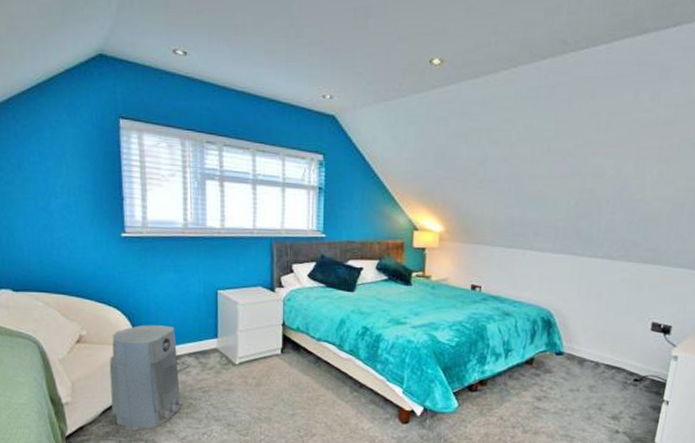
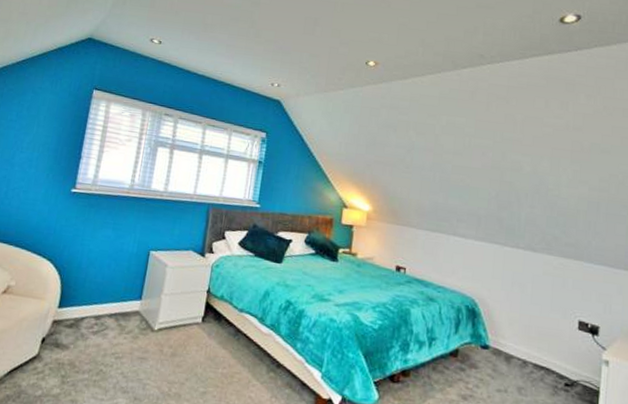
air purifier: present [109,325,183,429] -> none [18,280,102,395]

